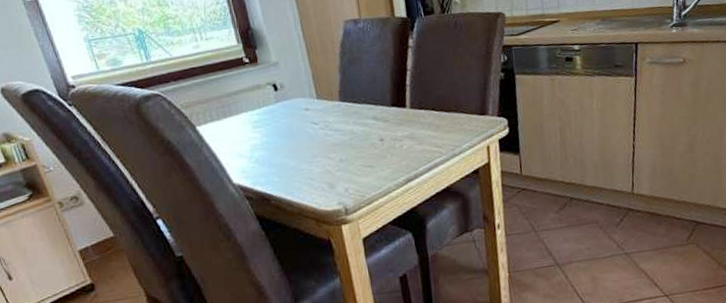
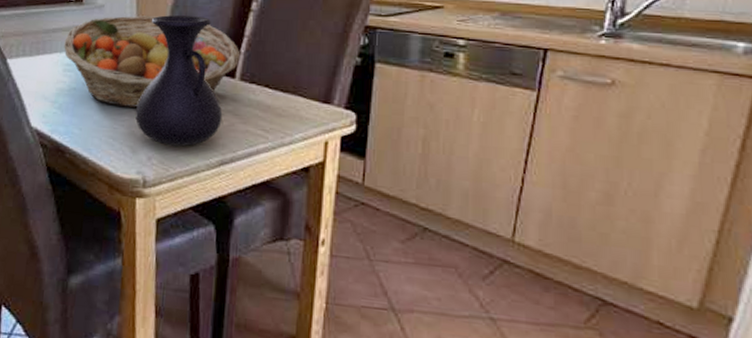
fruit basket: none [248,64,407,150] -> present [64,16,240,108]
vase: none [324,58,402,176] -> present [136,15,223,147]

